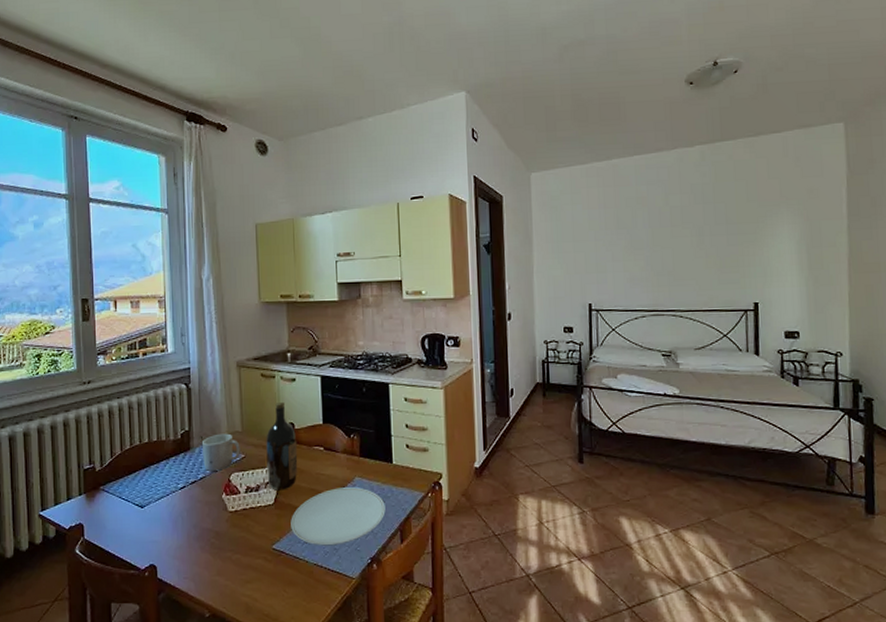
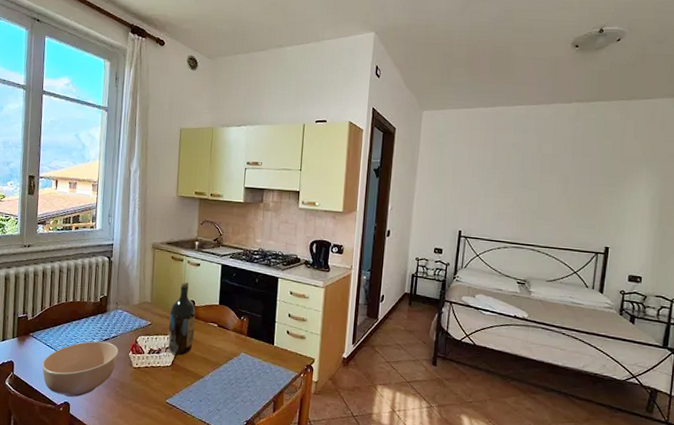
bowl: none [117,485,209,557] -> present [41,341,119,397]
mug: present [201,433,240,471] -> none [116,302,148,333]
plate: present [291,487,386,546] -> none [183,359,264,407]

